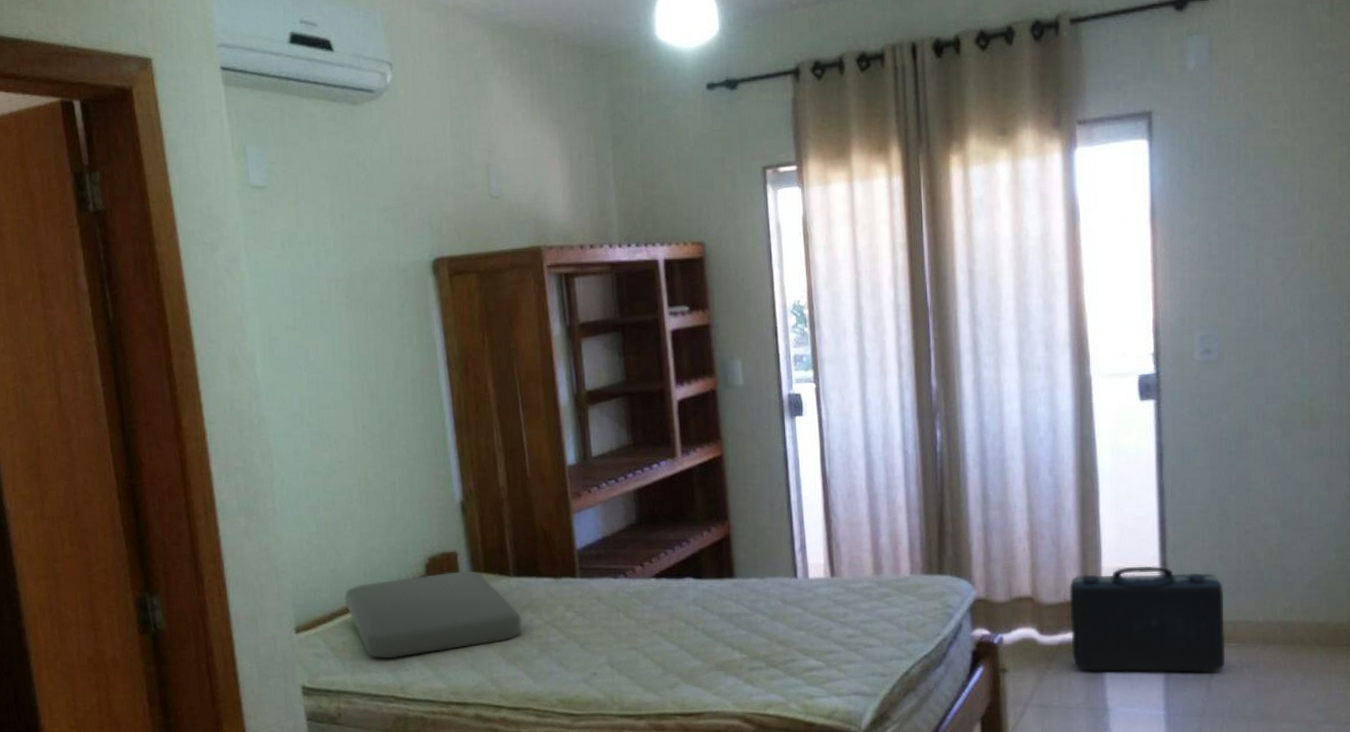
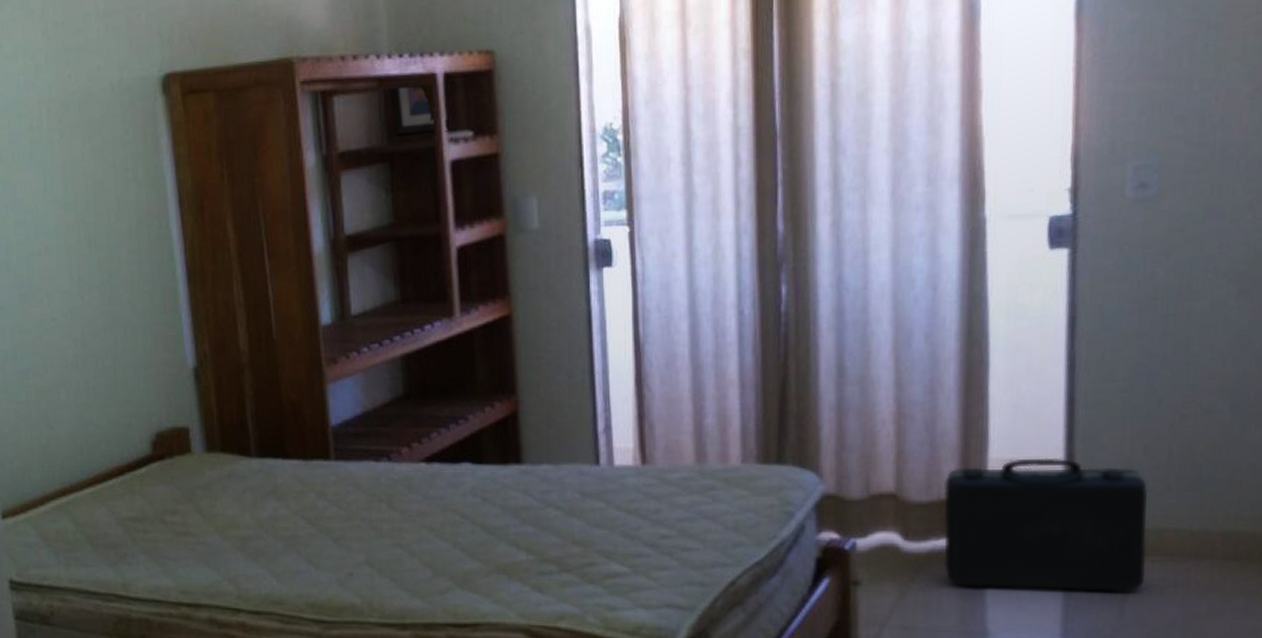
cushion: present [344,570,523,659] -> none [58,449,266,551]
picture frame: none [619,263,671,311] -> present [388,77,451,137]

